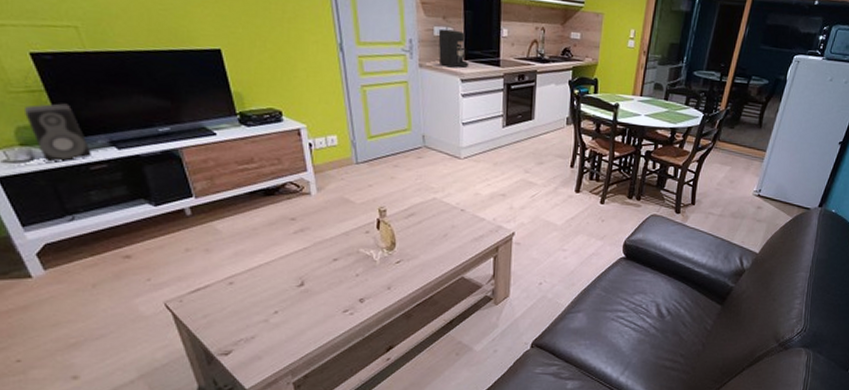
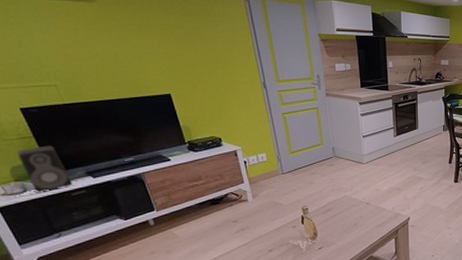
coffee maker: present [438,28,469,68] -> none [339,65,365,94]

